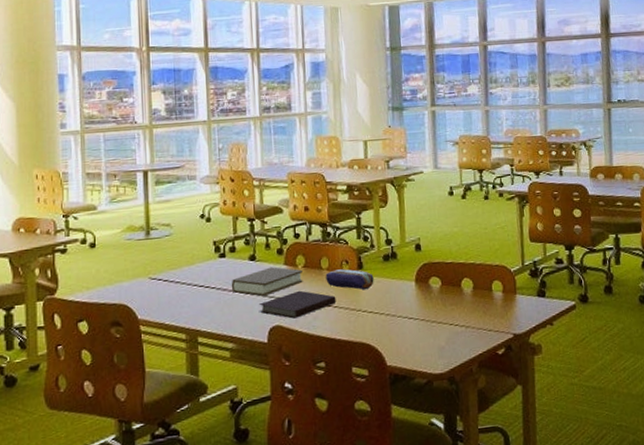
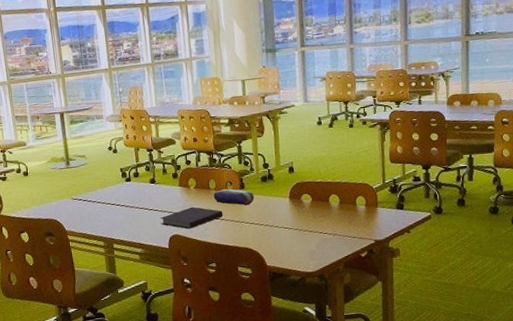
book: present [231,267,303,297] -> none [137,188,195,212]

